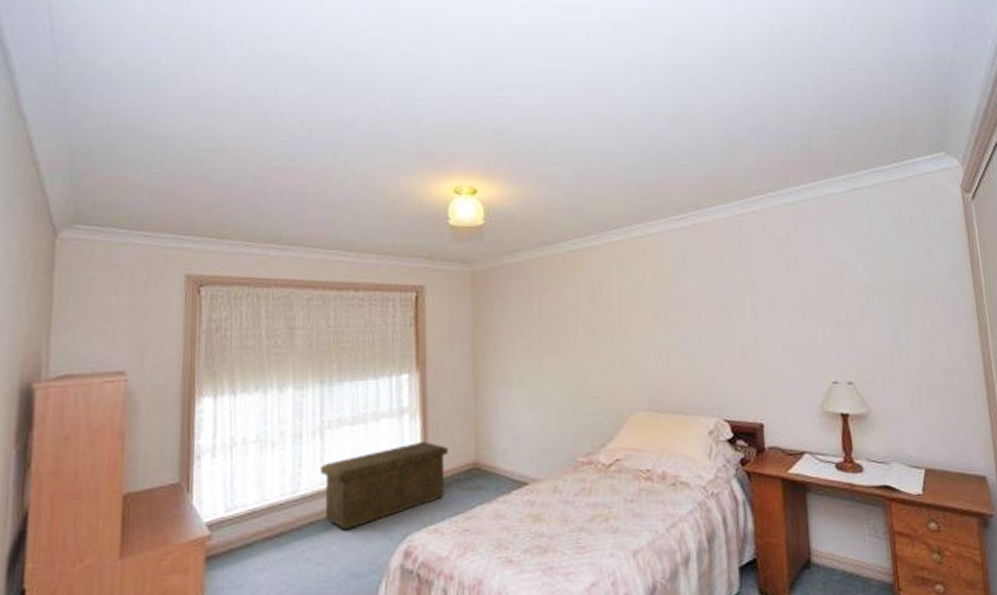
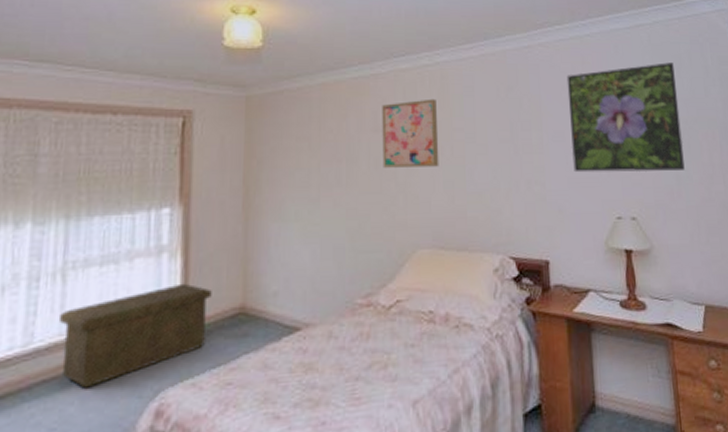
wall art: none [597,269,654,336] -> present [382,98,439,168]
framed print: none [780,226,905,338] -> present [566,62,685,173]

